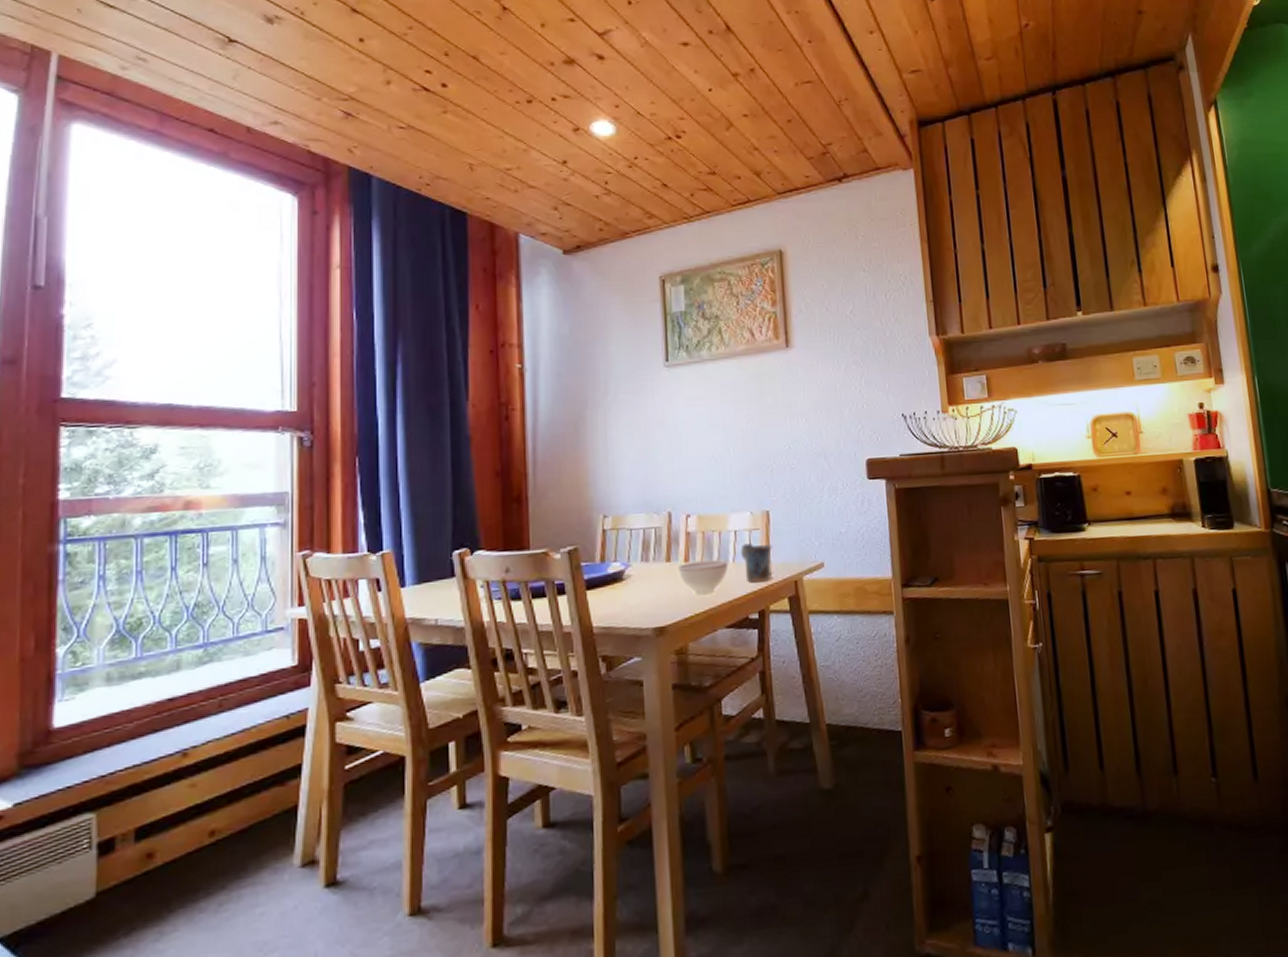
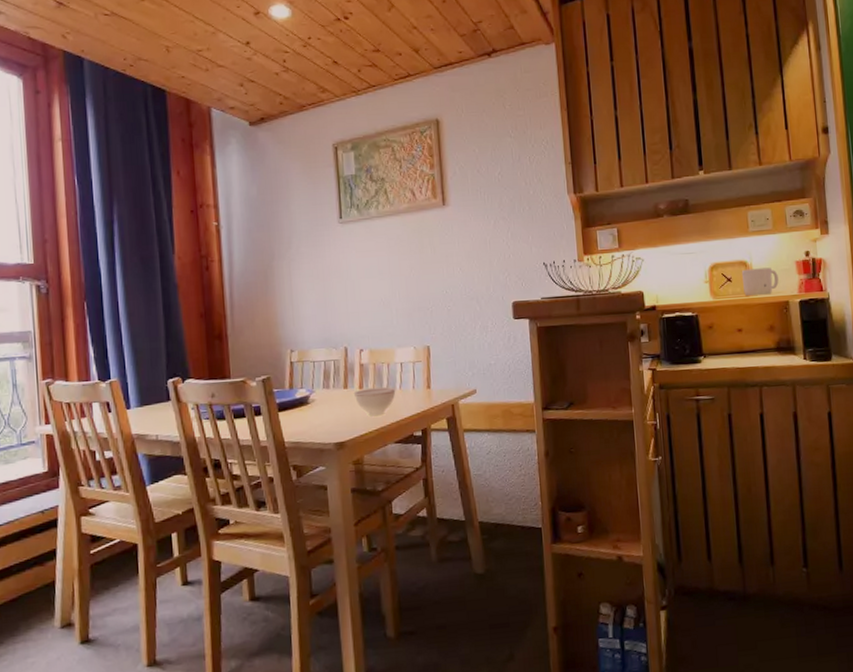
mug: present [740,543,773,583] -> none [406,373,433,406]
mug: none [1127,421,1171,455] -> present [741,267,779,297]

